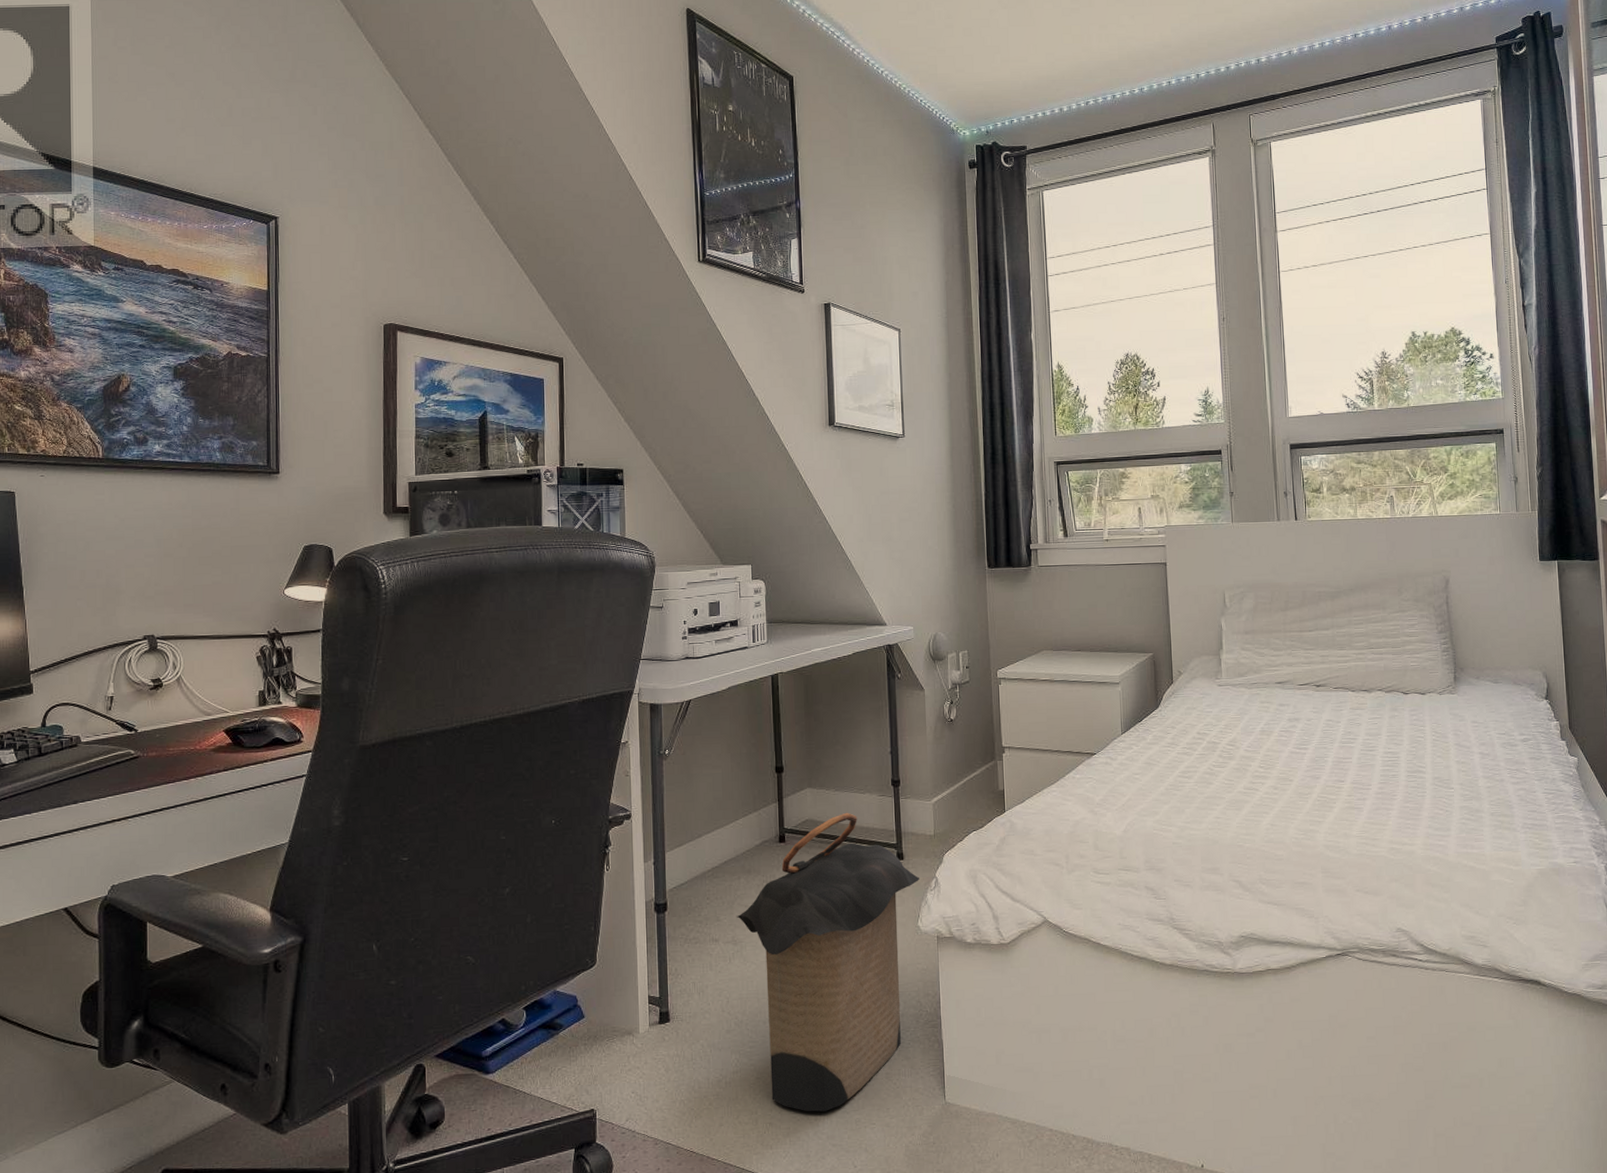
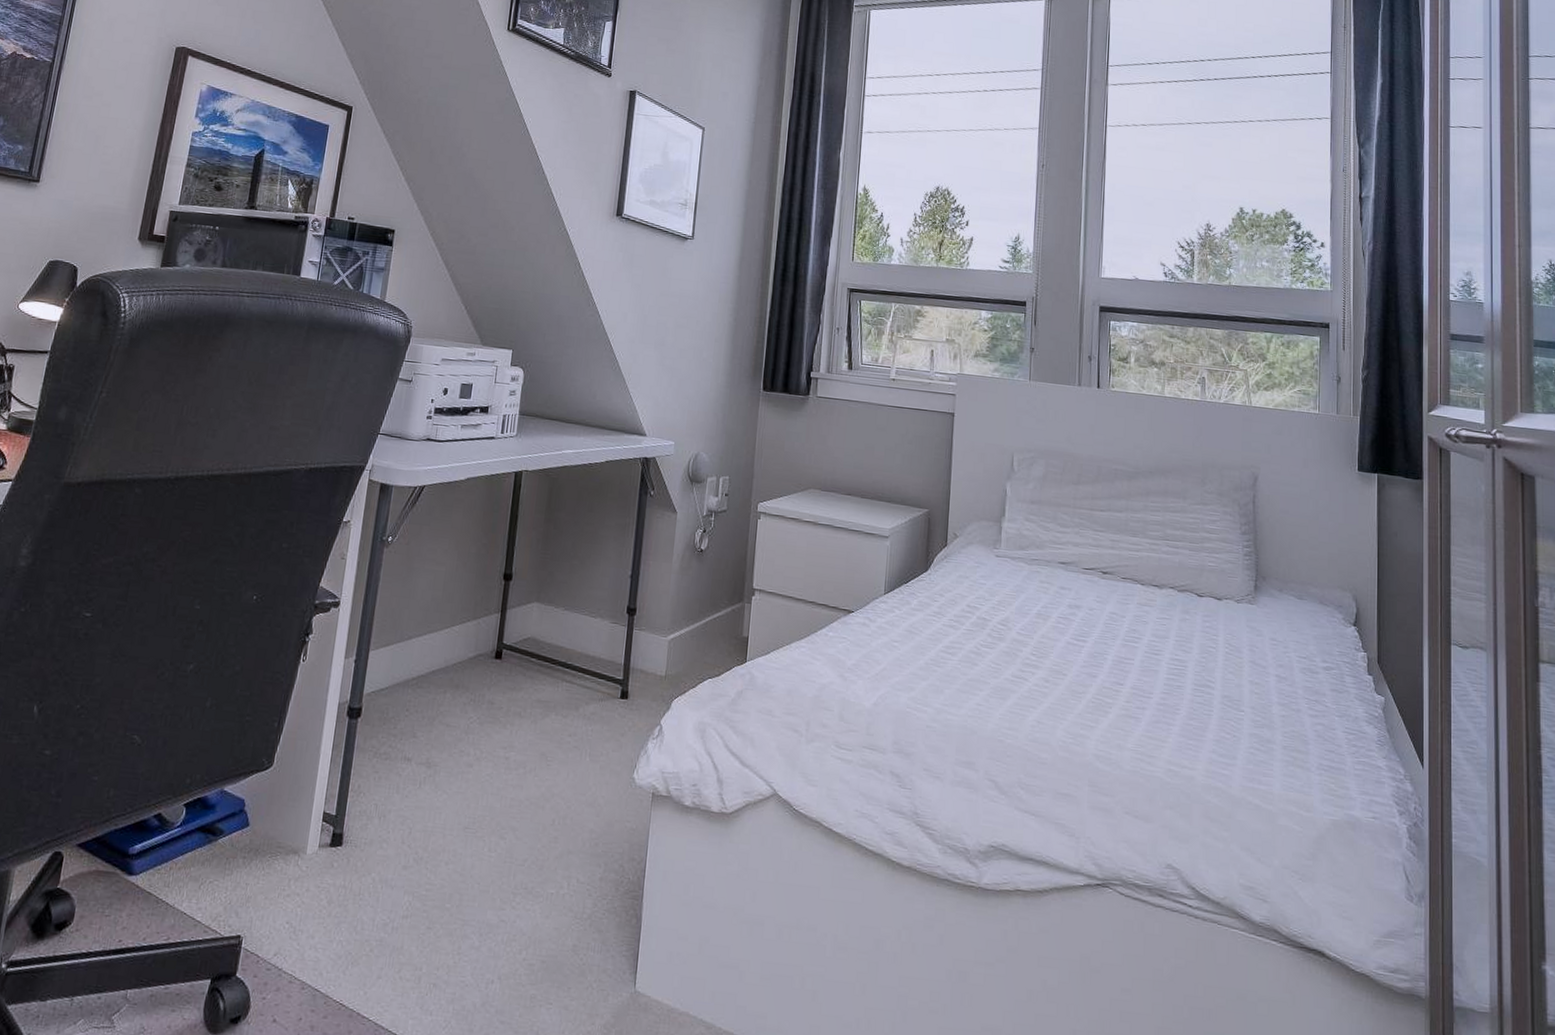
laundry hamper: present [737,812,919,1112] -> none [436,635,642,980]

